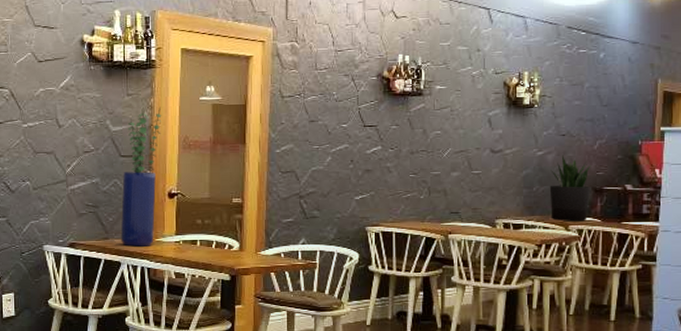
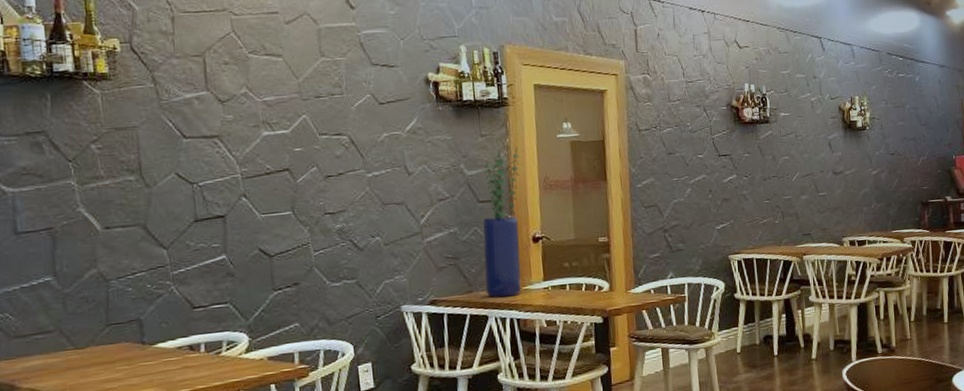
planter: present [549,155,591,222] -> none [884,172,919,235]

